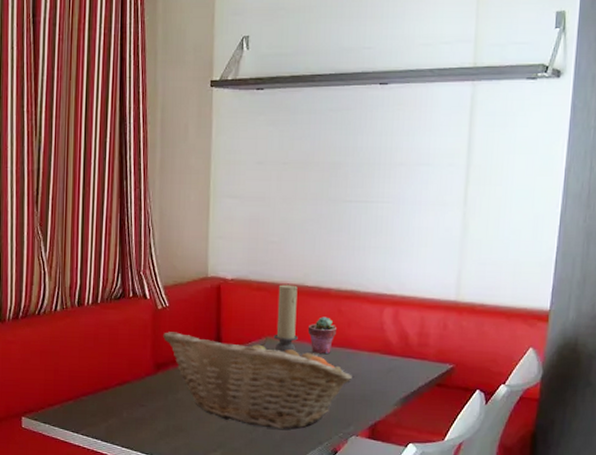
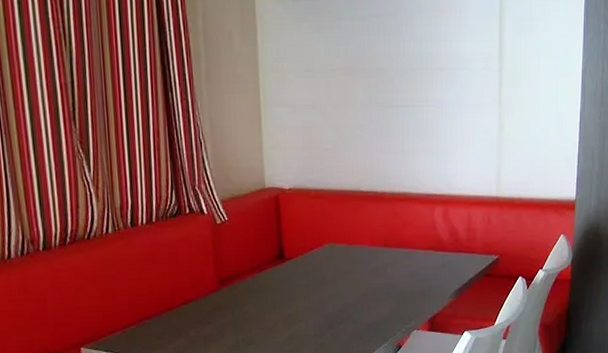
fruit basket: present [163,332,352,429] -> none [225,243,410,331]
candle holder: present [273,283,298,353] -> none [334,190,358,258]
potted succulent: present [307,316,338,354] -> none [366,219,394,255]

